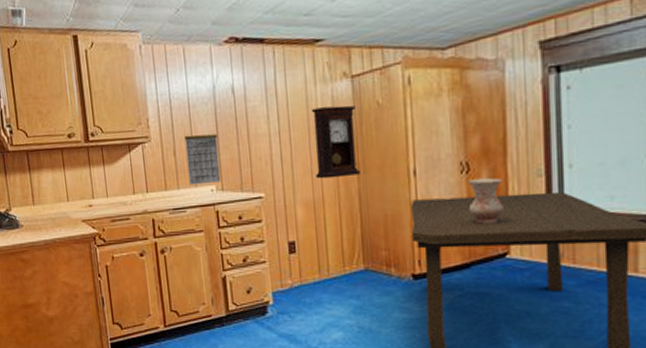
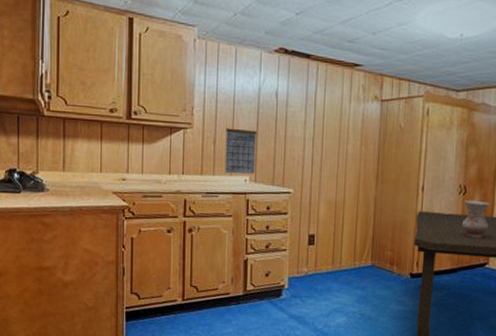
pendulum clock: present [311,105,362,179] -> none [340,122,381,185]

